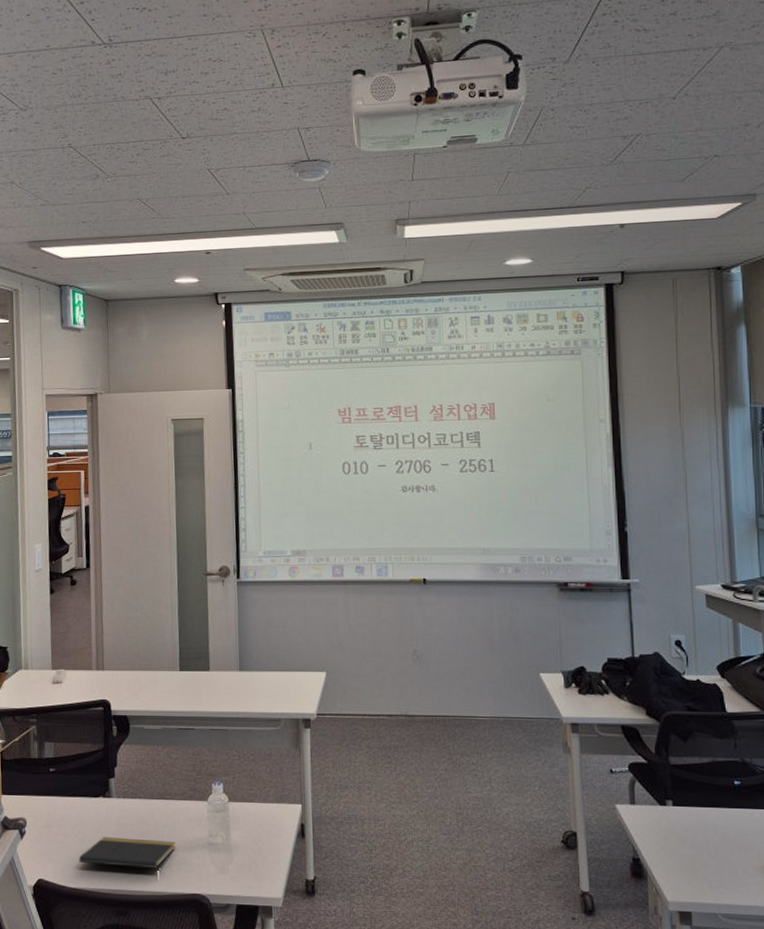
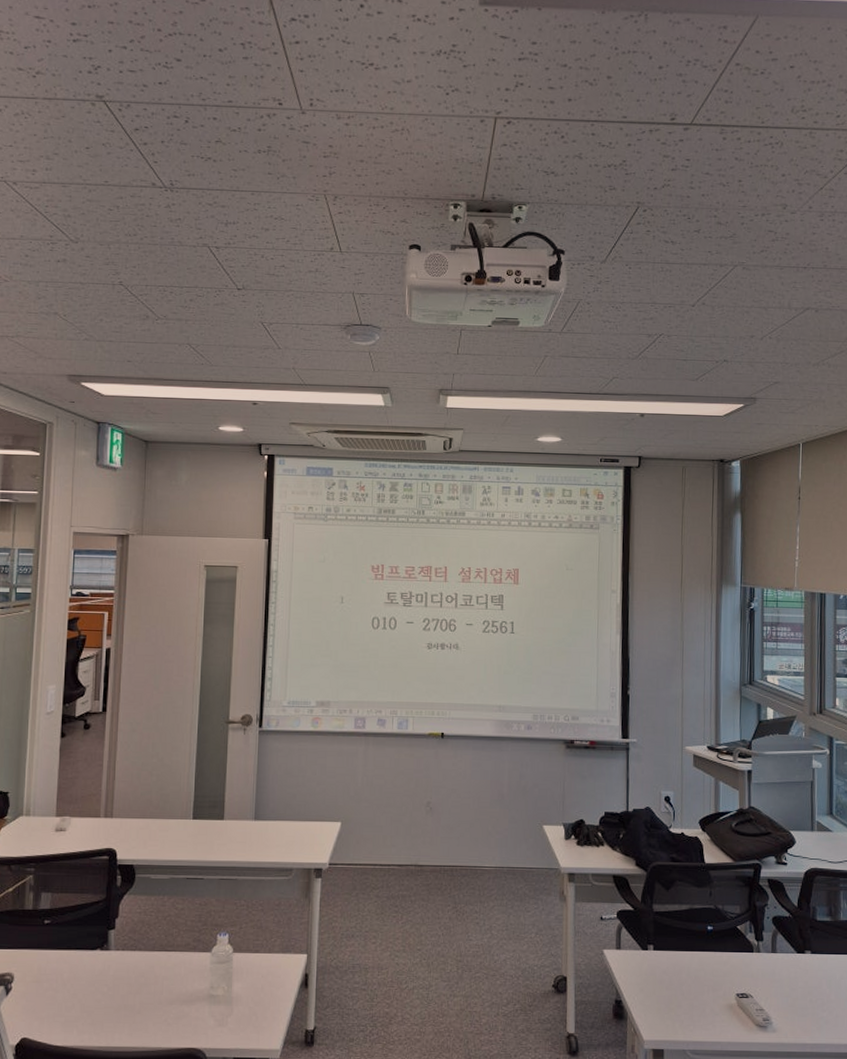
notepad: present [78,836,176,871] -> none [68,990,174,1025]

